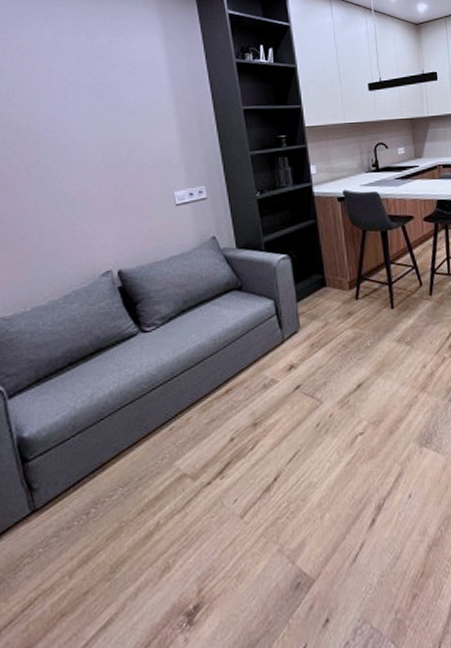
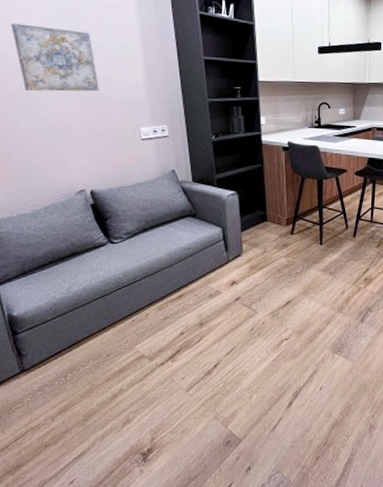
wall art: none [30,91,127,164] -> present [11,22,99,92]

